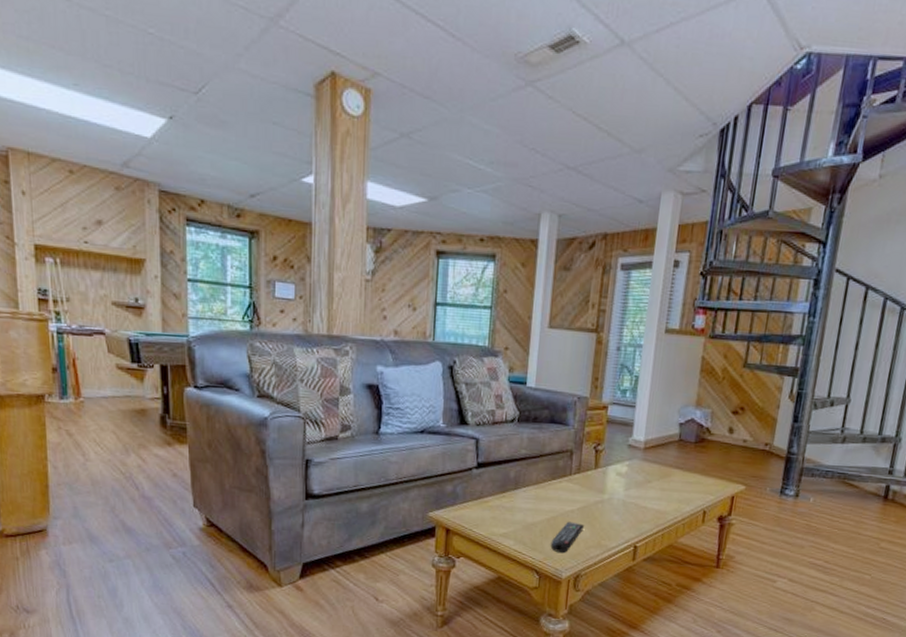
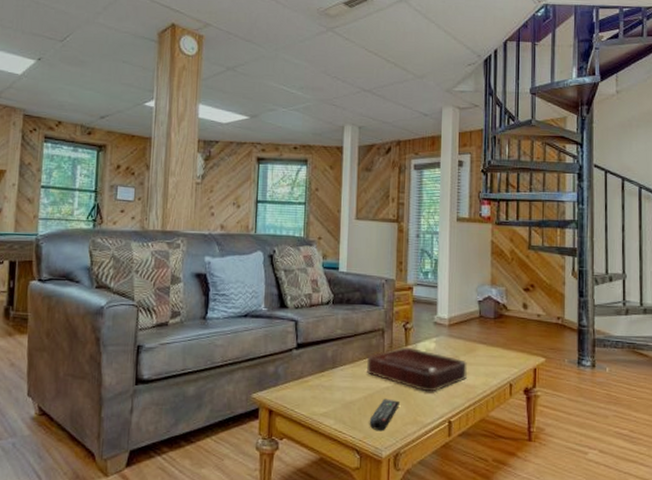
decorative tray: none [551,469,660,517] -> present [366,346,467,392]

